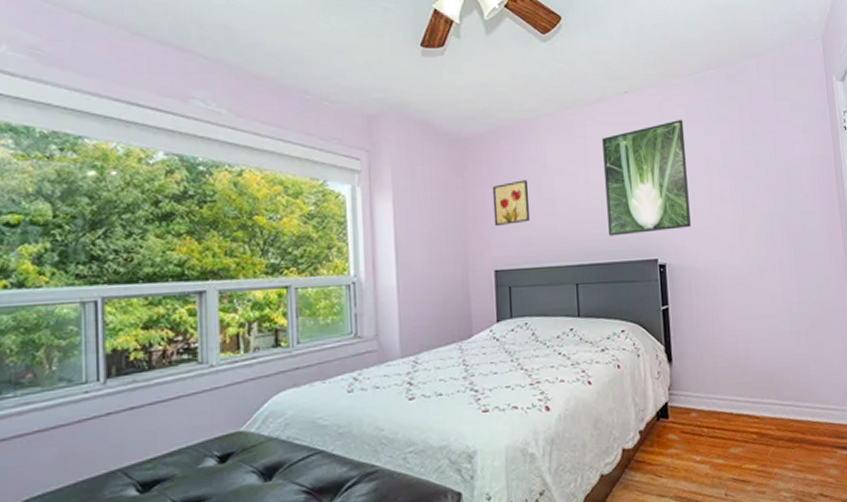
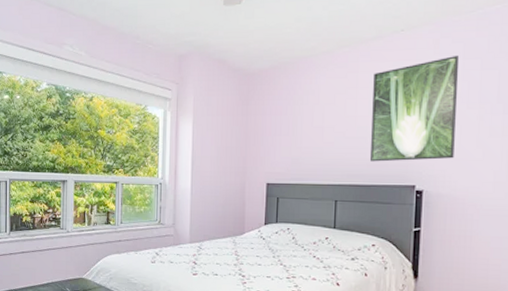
wall art: present [492,180,531,227] -> none [270,109,302,148]

